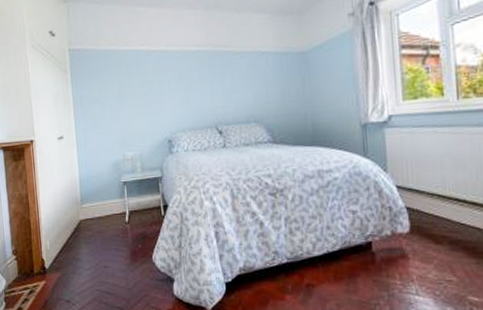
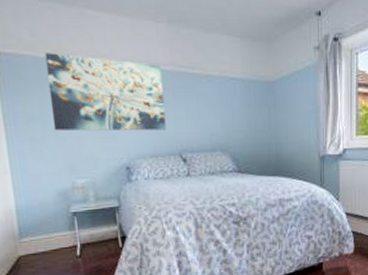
wall art: none [105,45,203,110] -> present [44,53,166,131]

